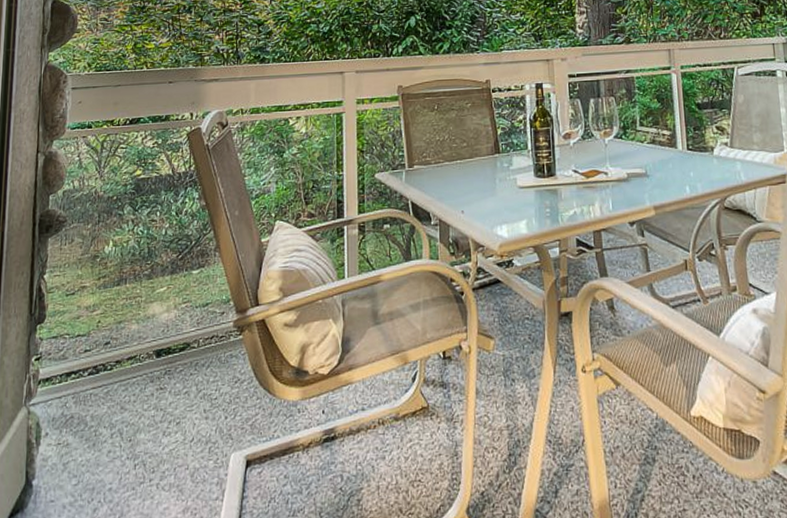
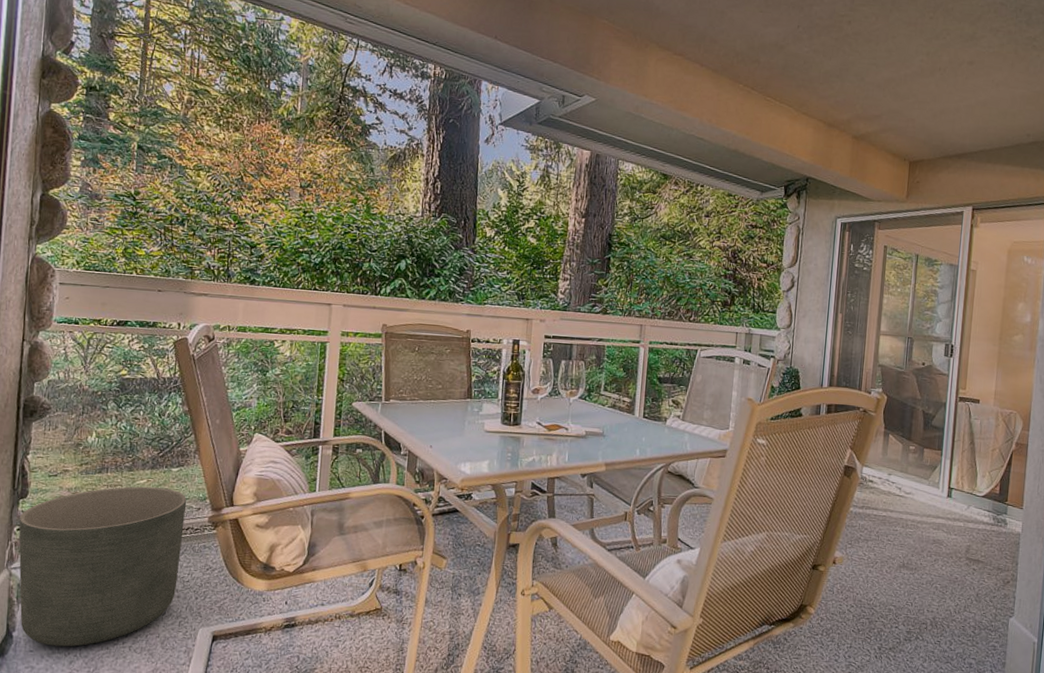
planter: none [36,294,210,493] -> present [18,486,187,647]

